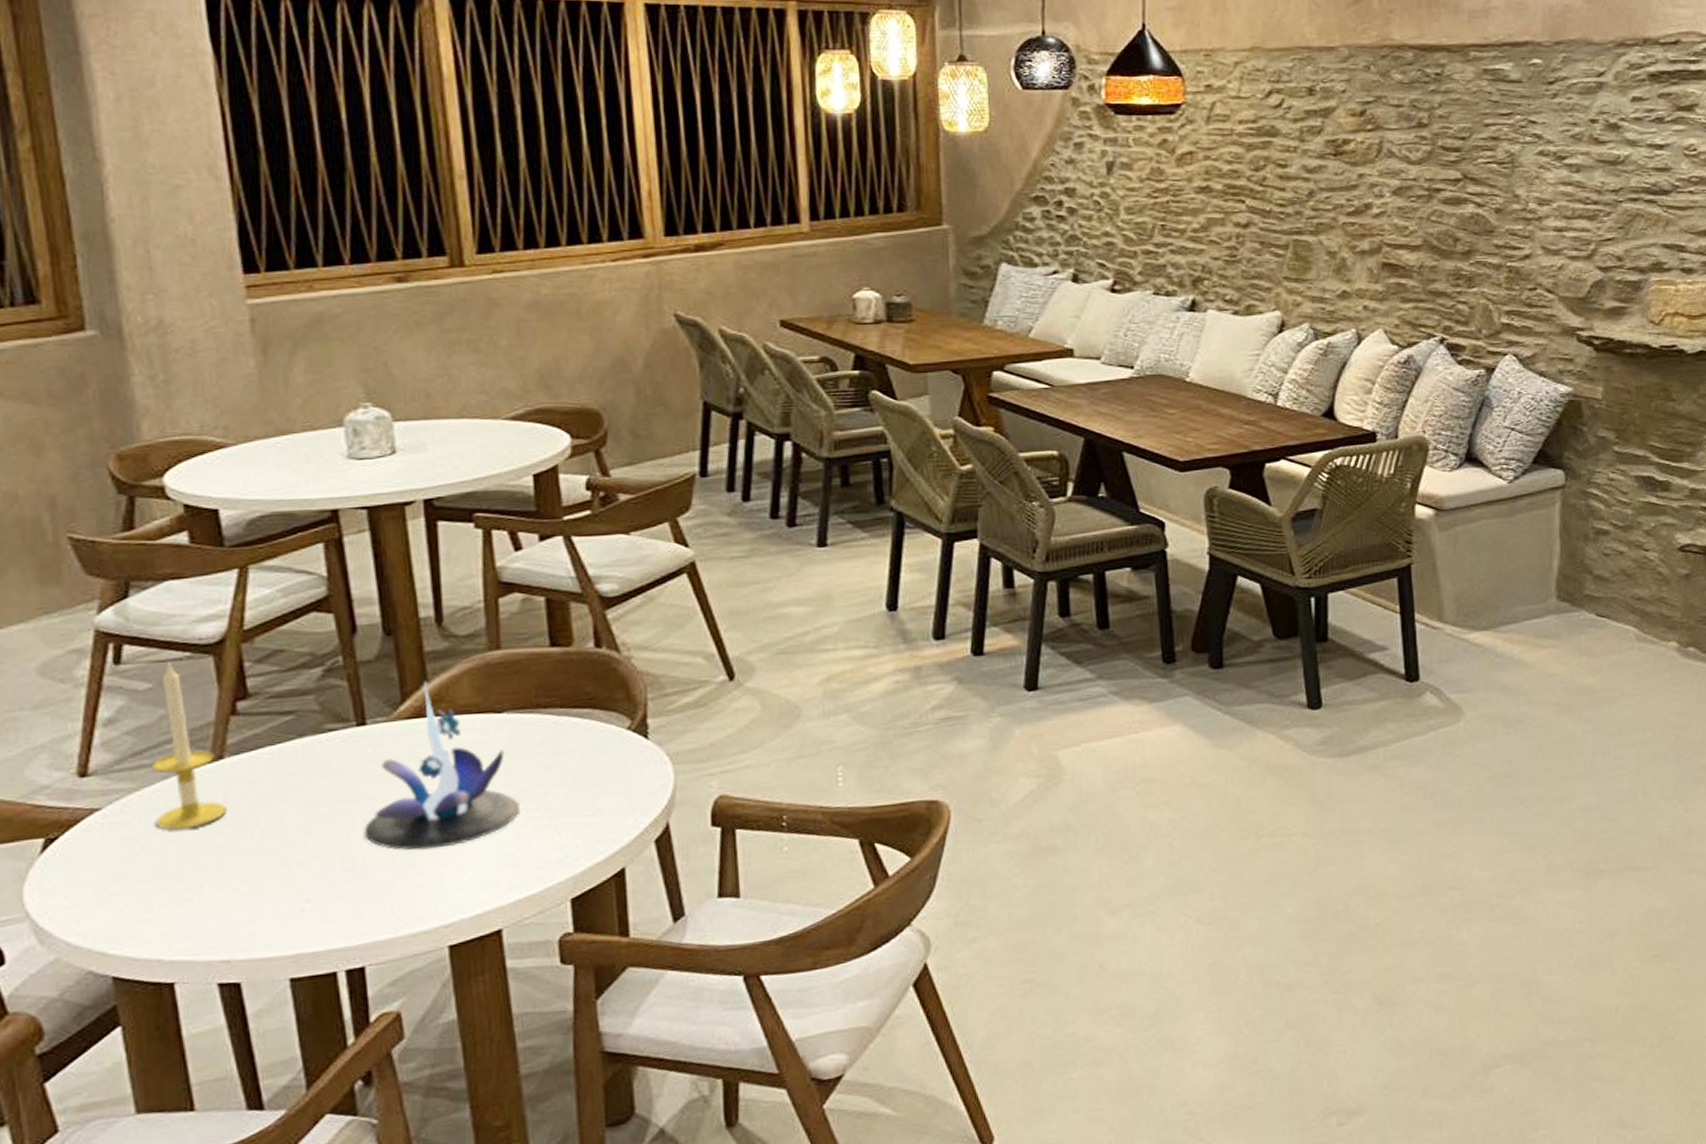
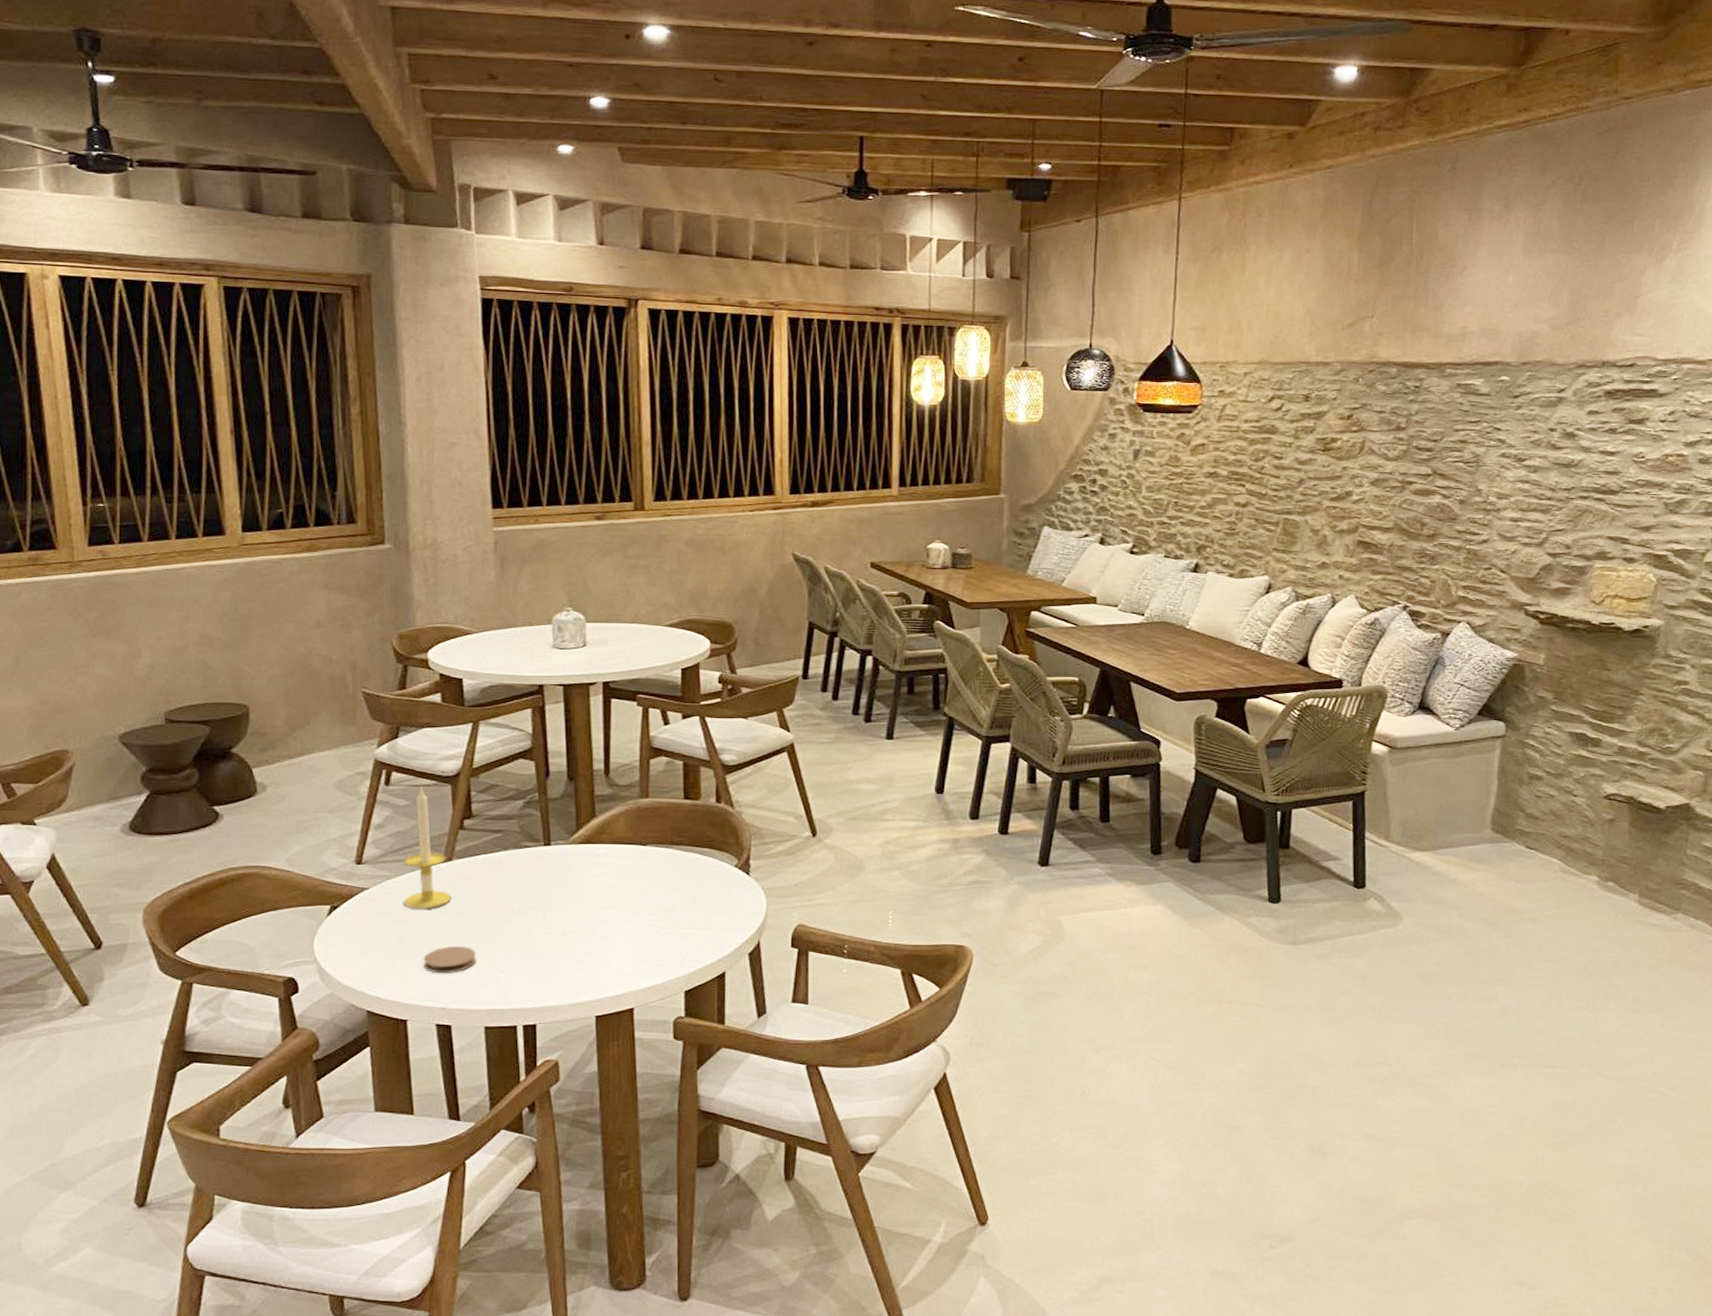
coaster: none [191,873,270,915] -> present [423,945,476,974]
plant: present [363,681,520,851] -> none [543,817,653,942]

